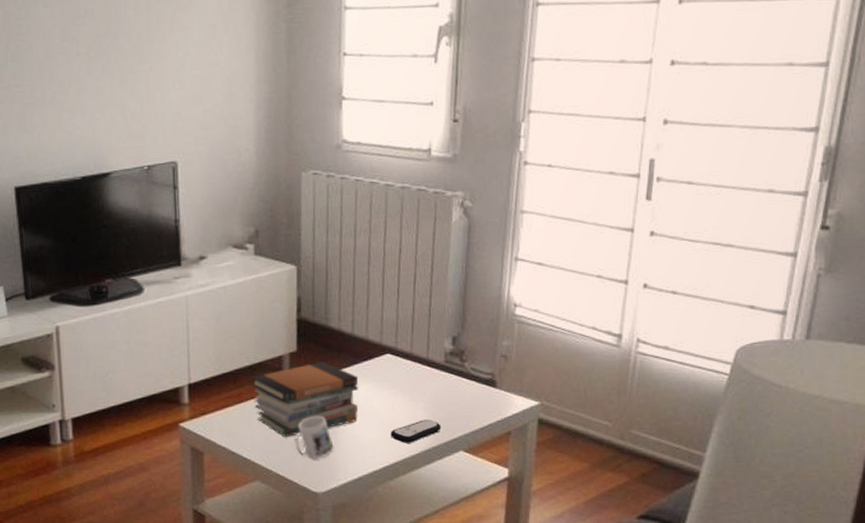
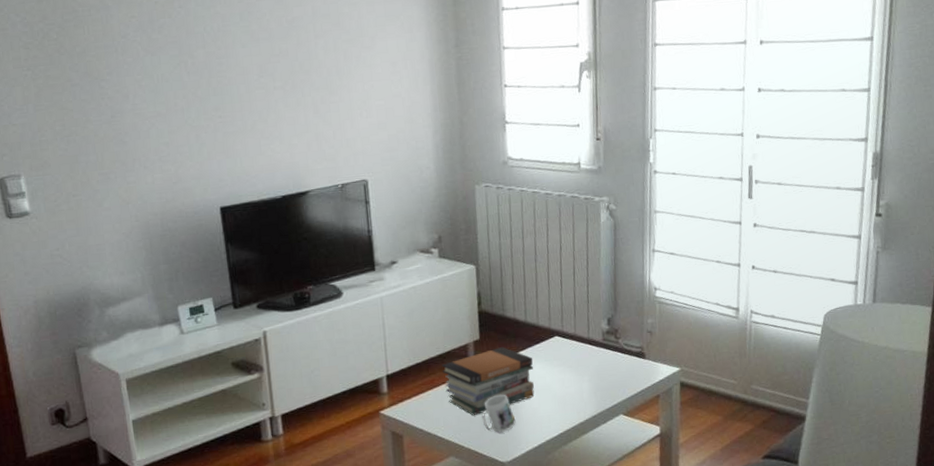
remote control: present [390,419,442,443] -> none [562,390,604,412]

